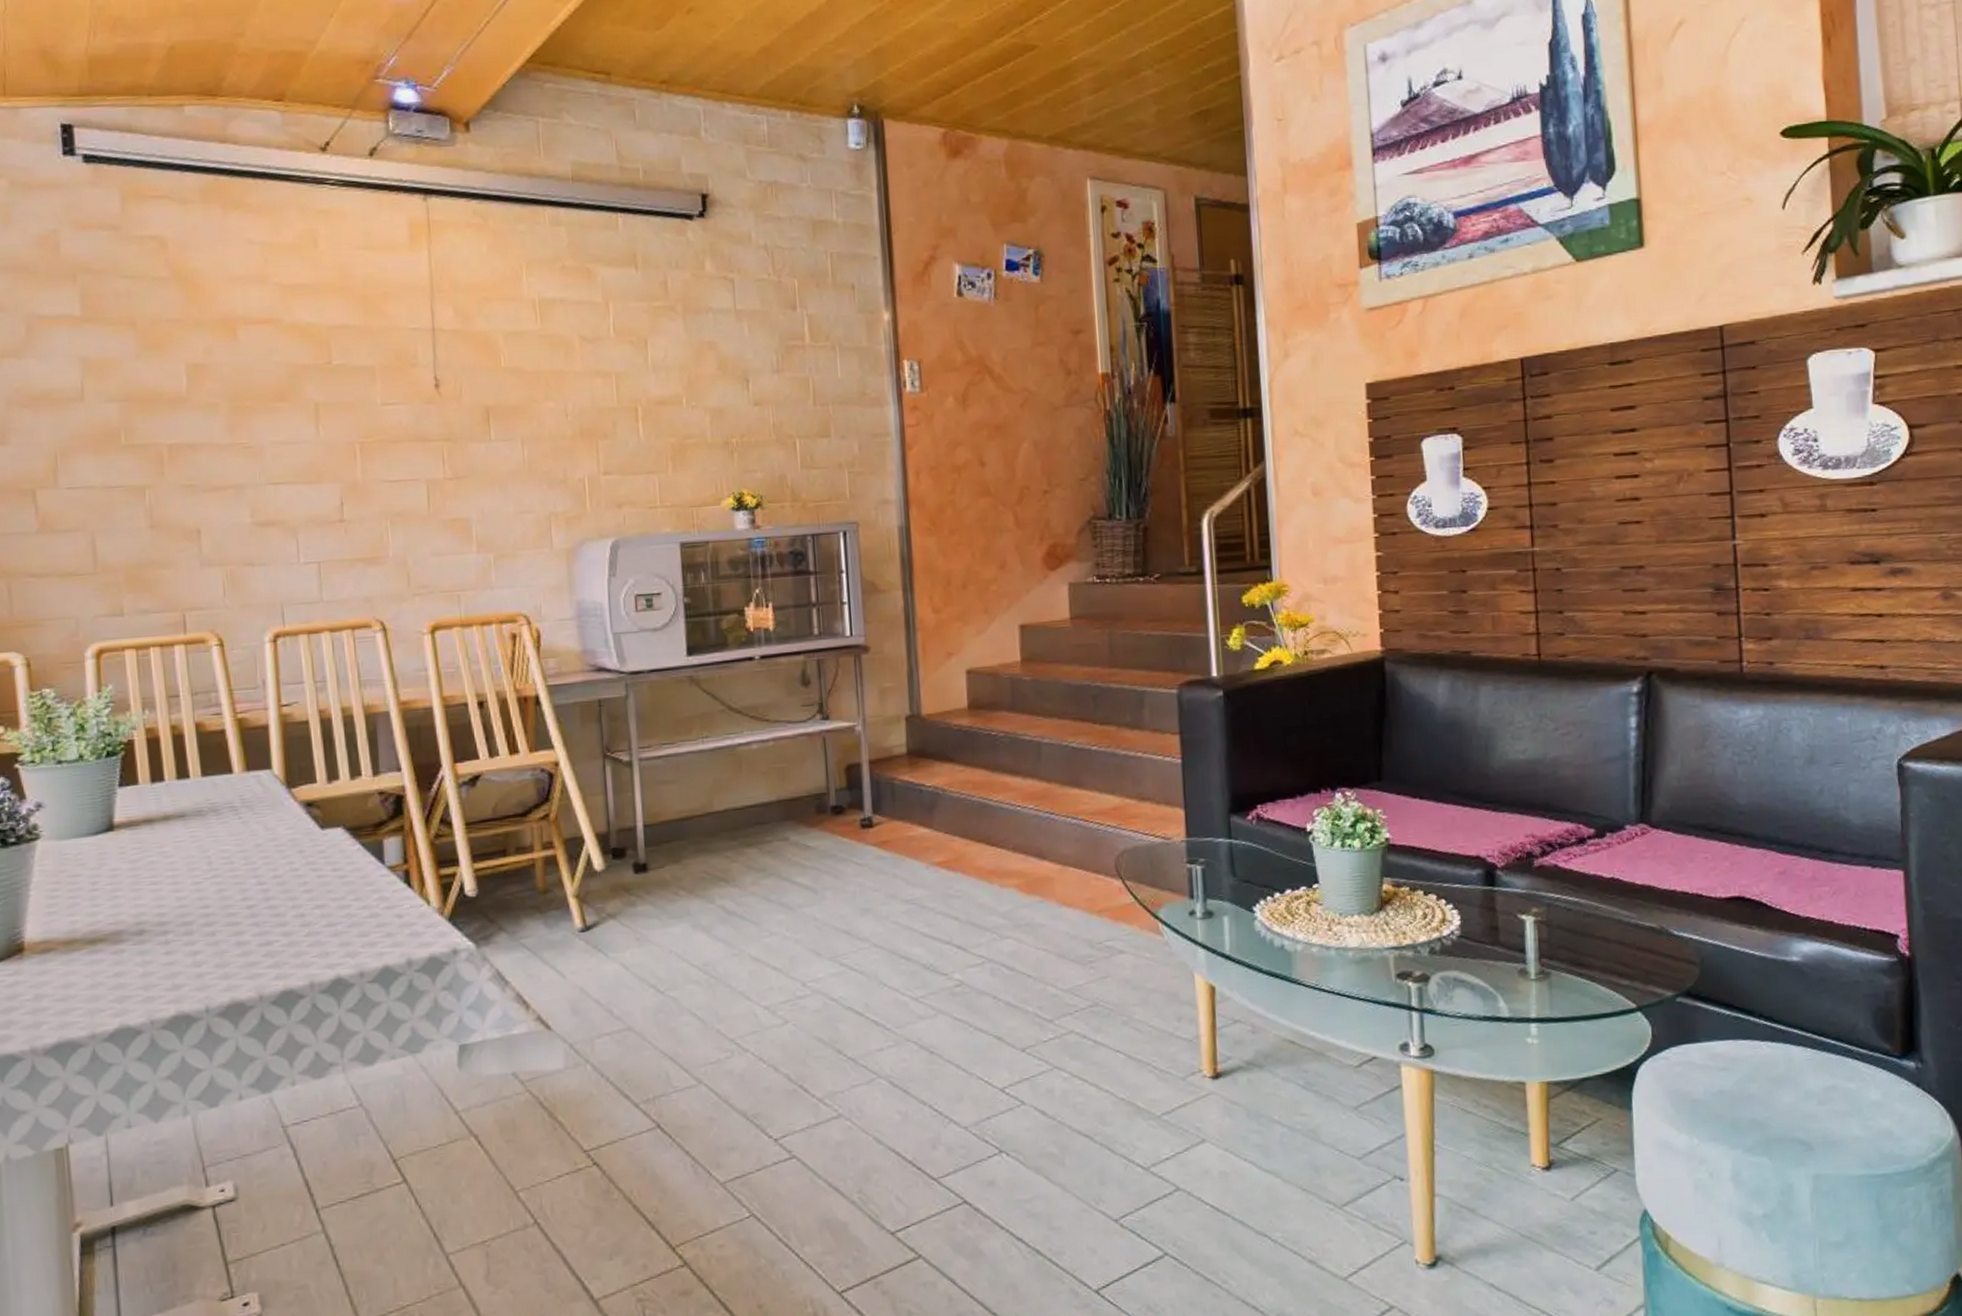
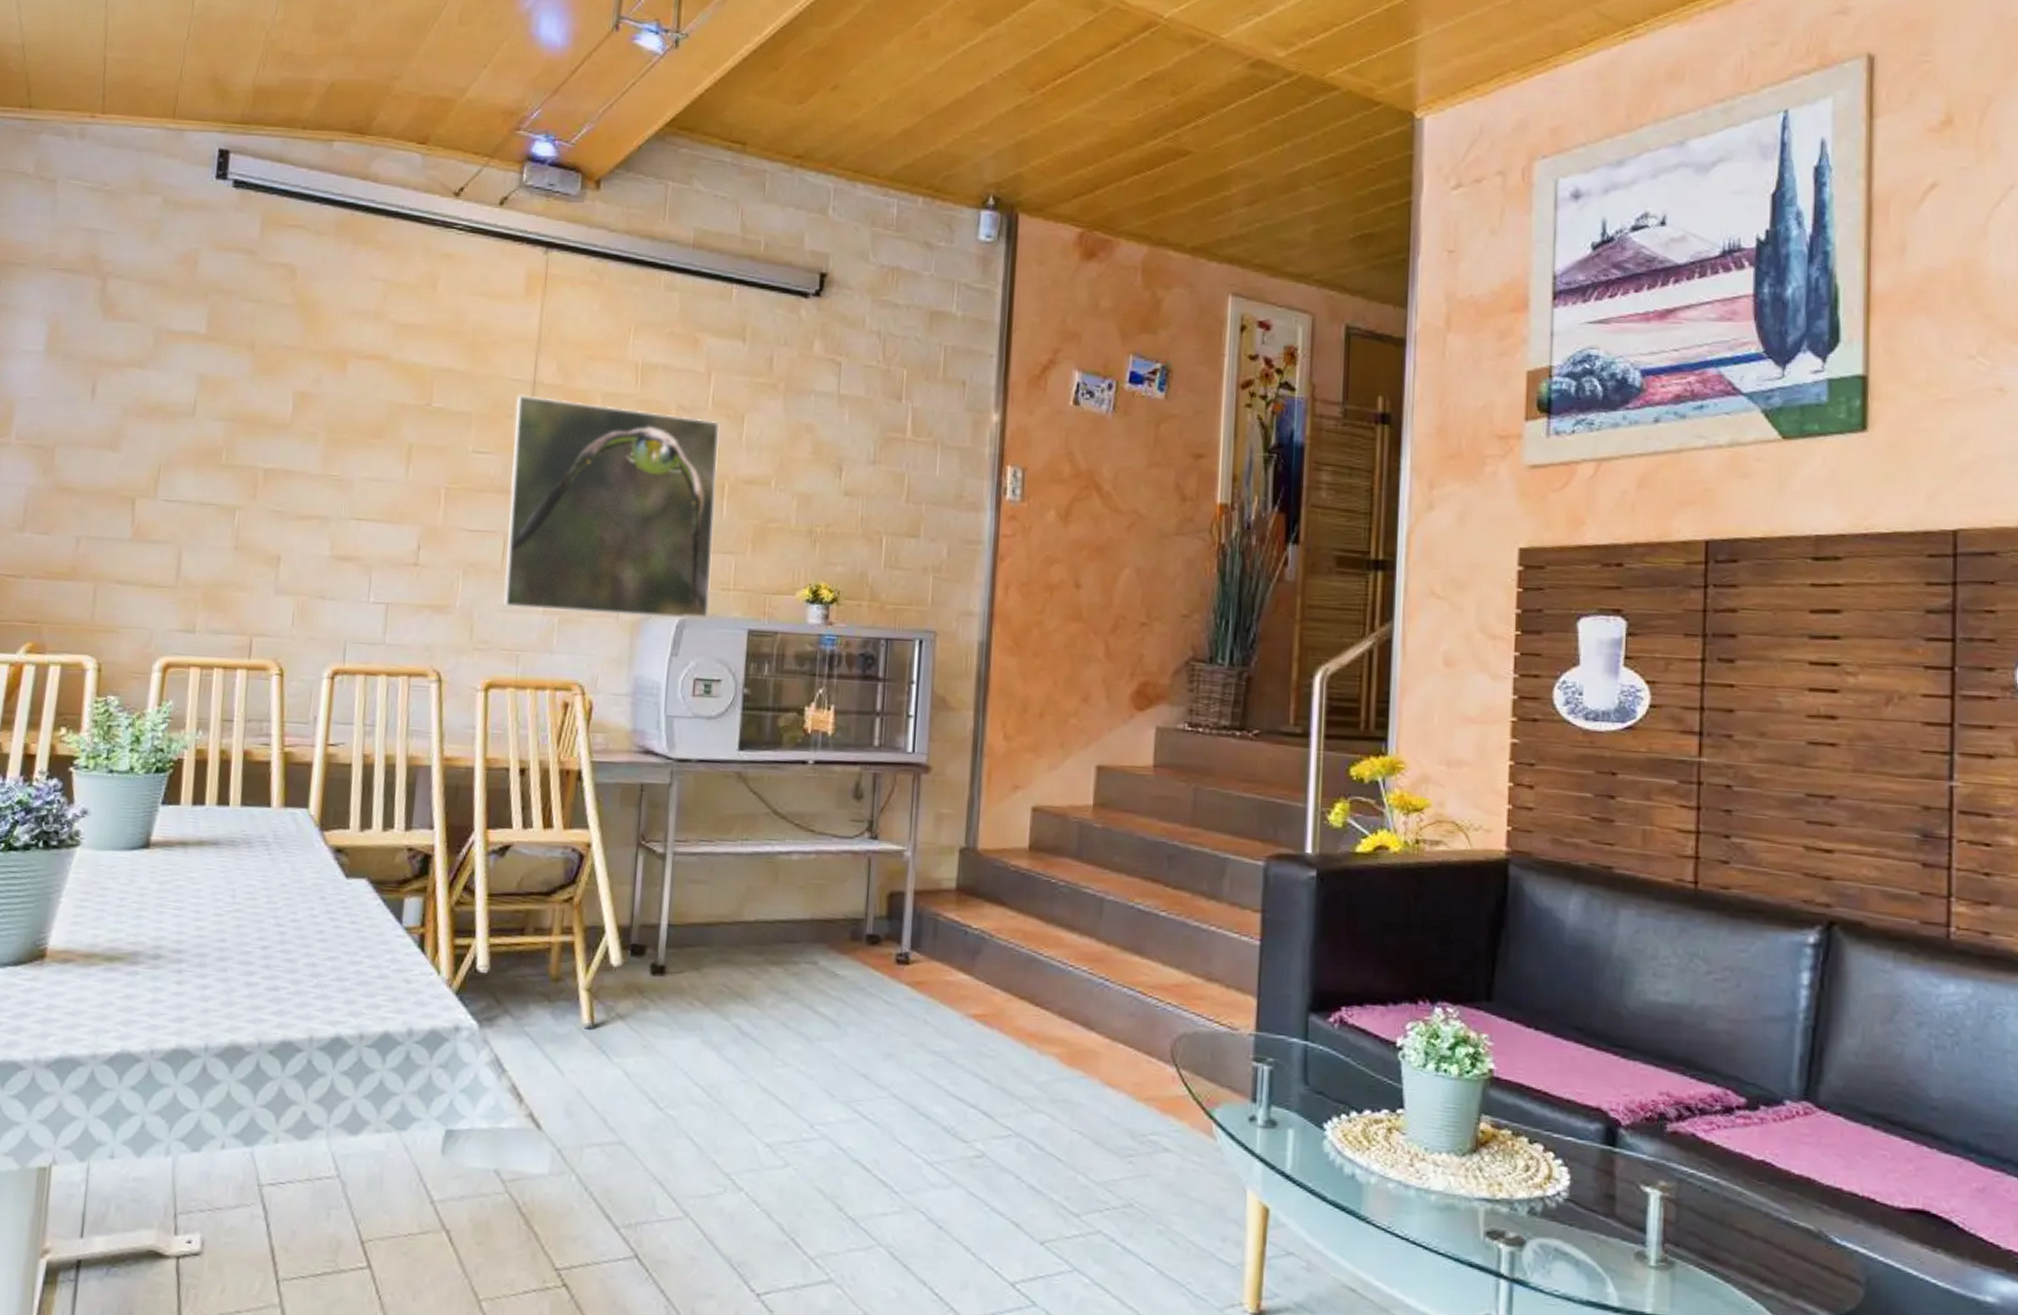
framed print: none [418,343,640,551] -> present [503,395,720,619]

